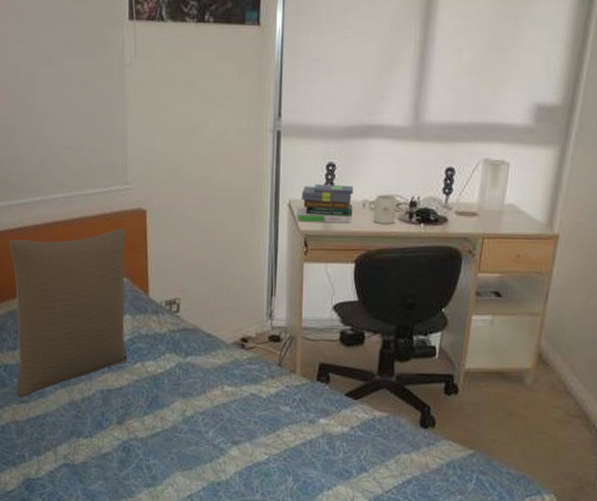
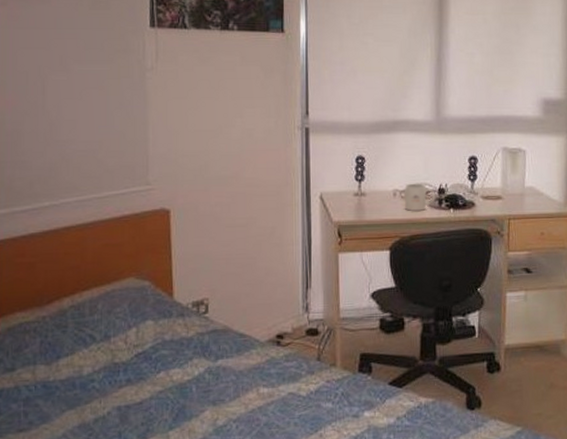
pillow: present [9,228,128,398] -> none [10,230,150,426]
books: present [296,183,354,223] -> none [328,176,384,213]

